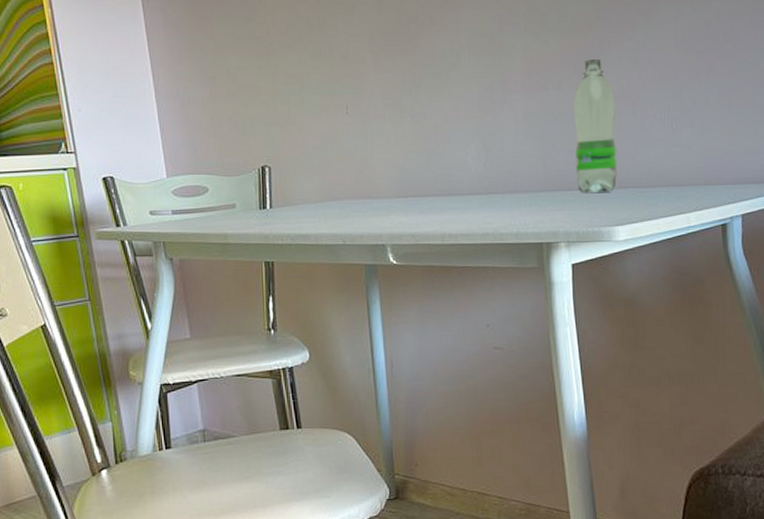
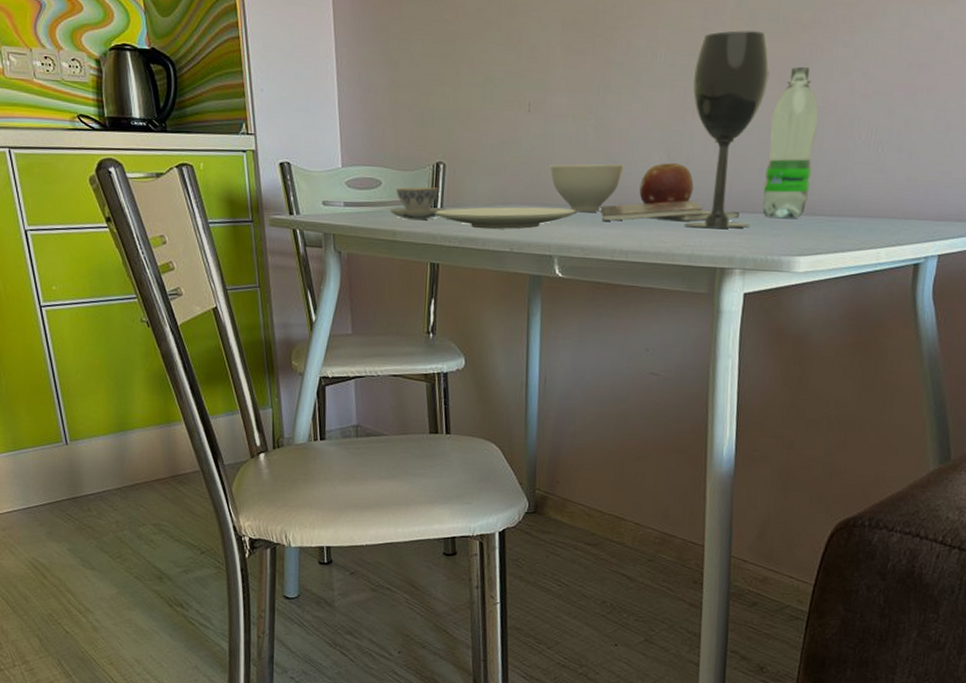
teacup: none [218,190,276,222] -> present [389,187,447,220]
plate: none [264,199,403,225] -> present [435,206,576,229]
bowl: none [372,155,445,202] -> present [549,163,626,213]
booklet: none [426,183,557,208] -> present [601,200,739,221]
fruit: none [461,150,511,191] -> present [639,162,694,205]
wine glass: none [496,31,569,208] -> present [683,30,770,229]

